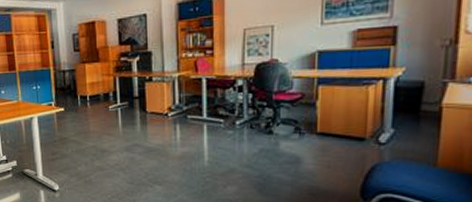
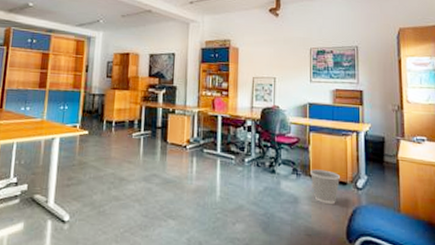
wastebasket: none [317,126,358,162] -> present [310,169,341,204]

